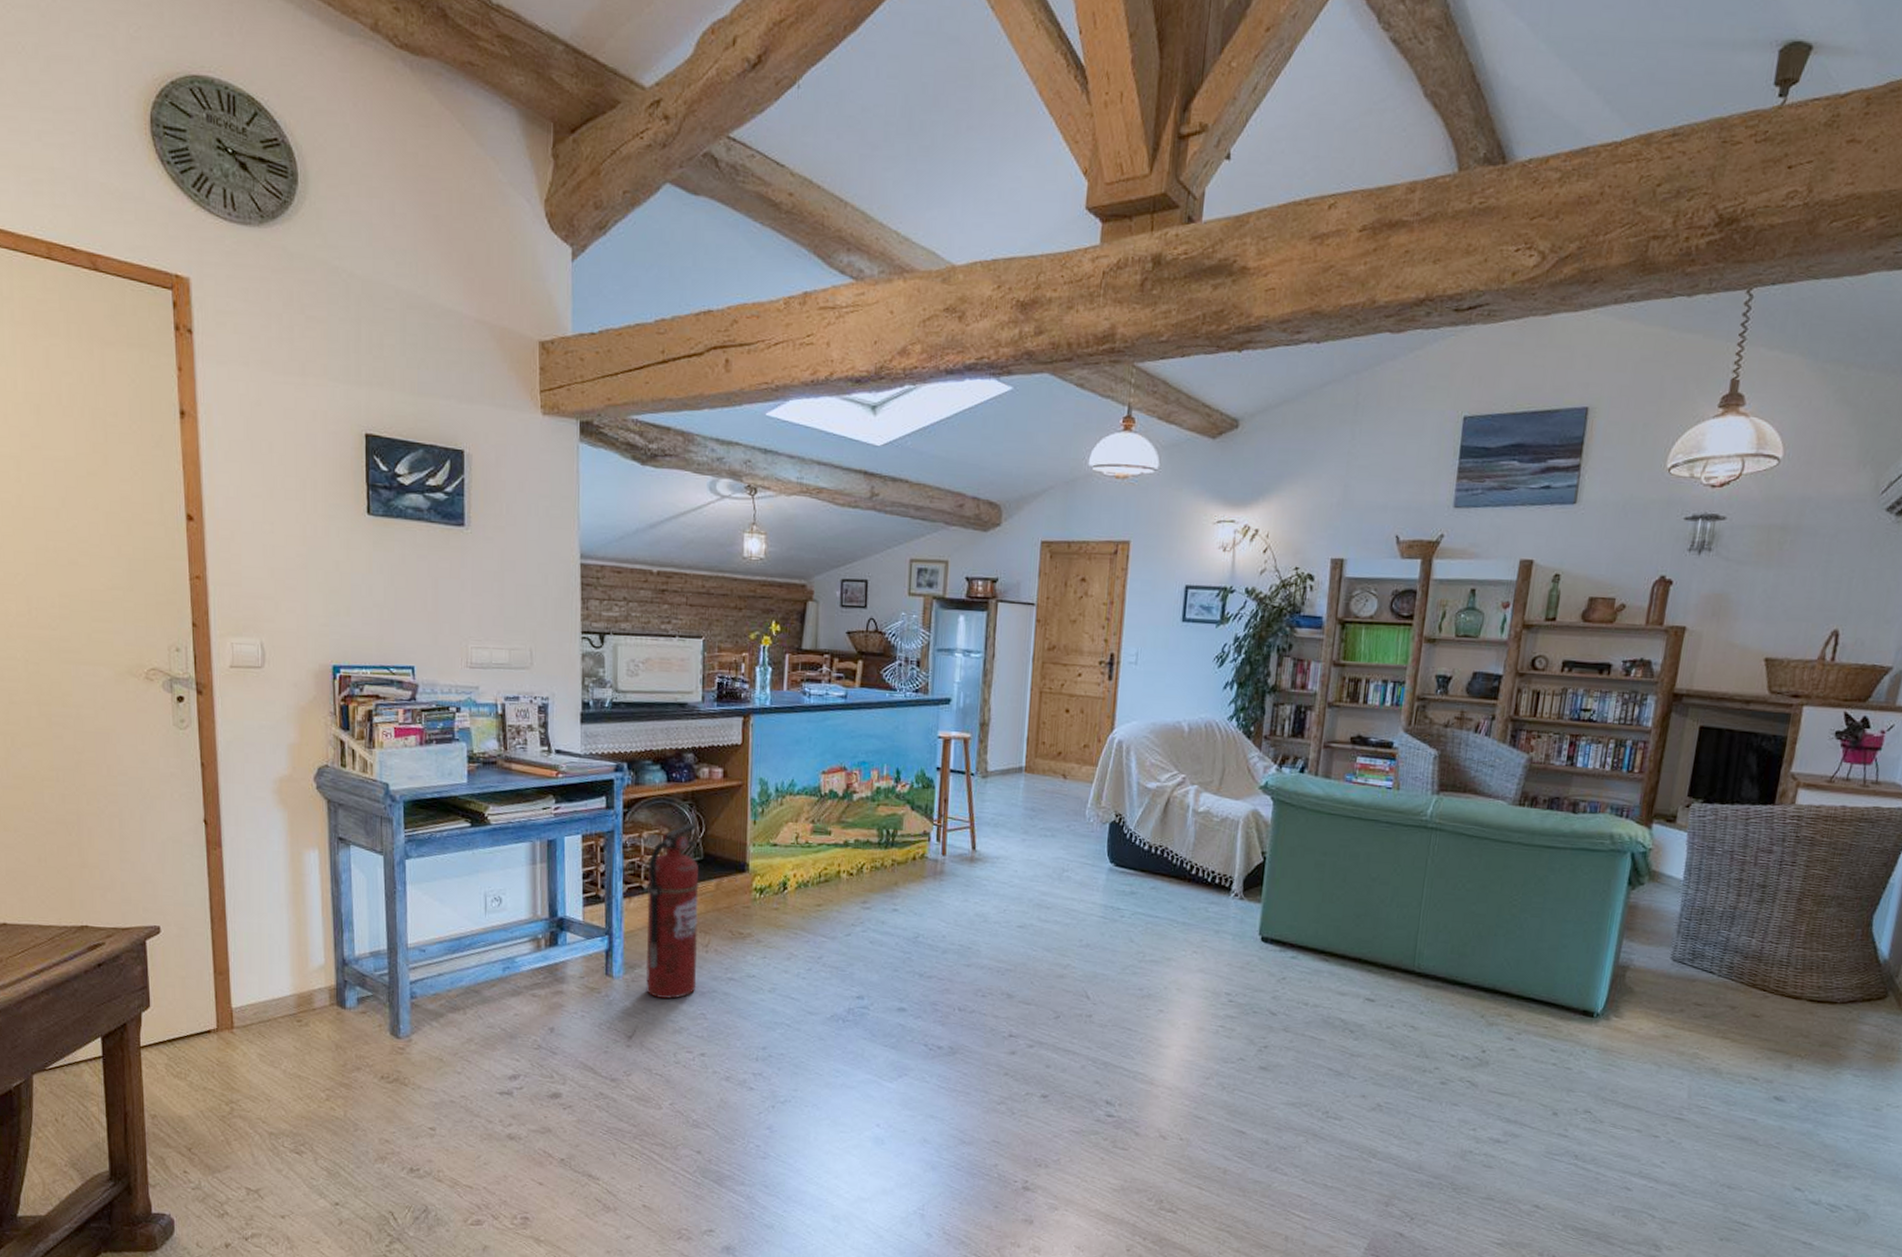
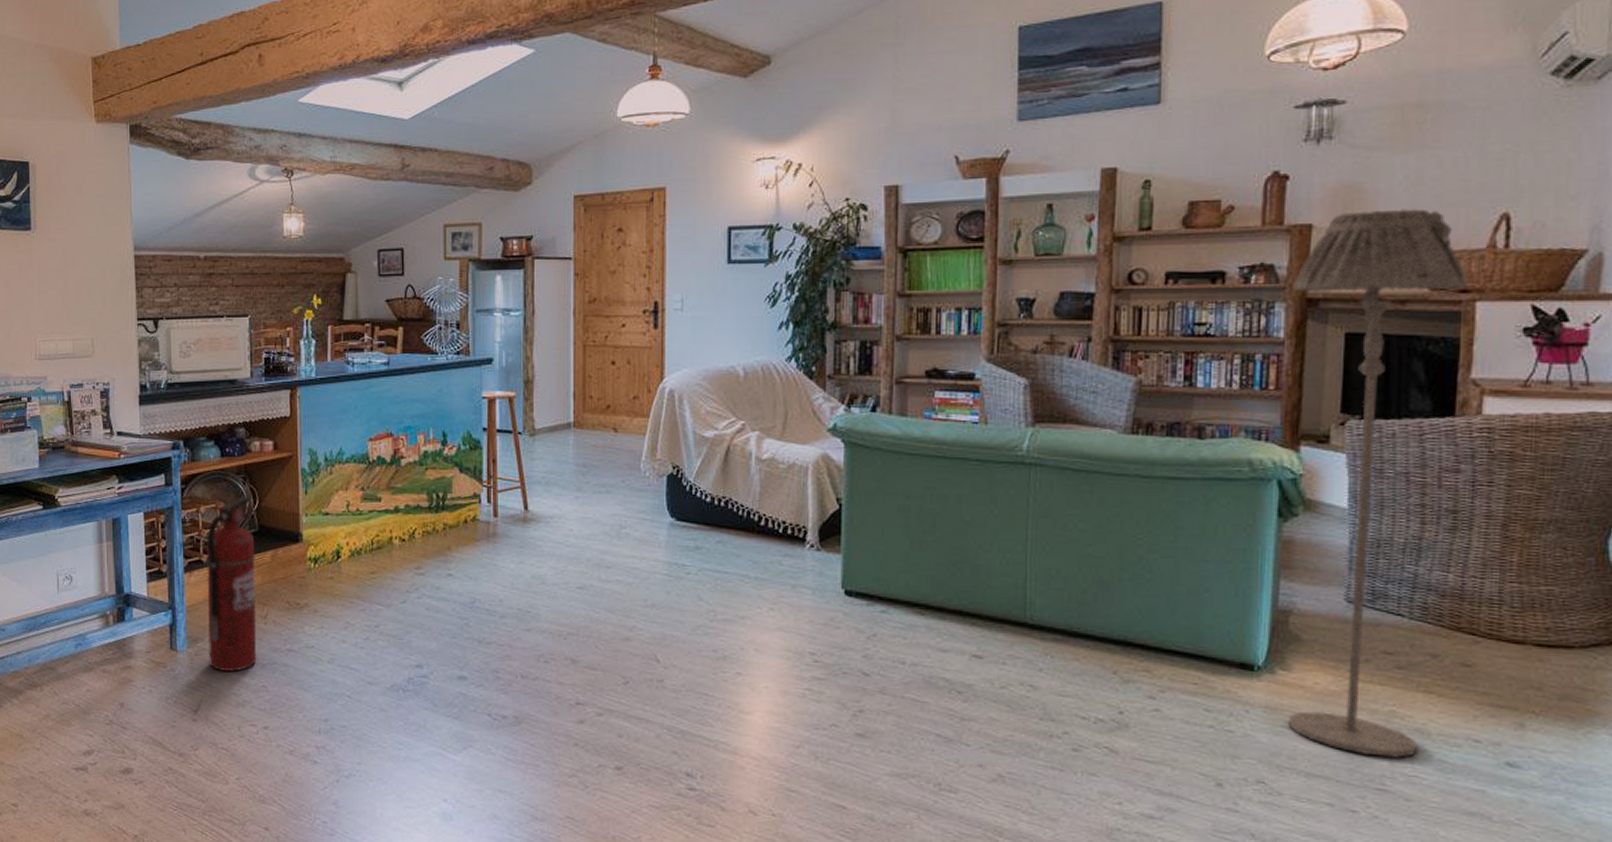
floor lamp: none [1614,618,1800,1092] -> present [1287,209,1468,758]

